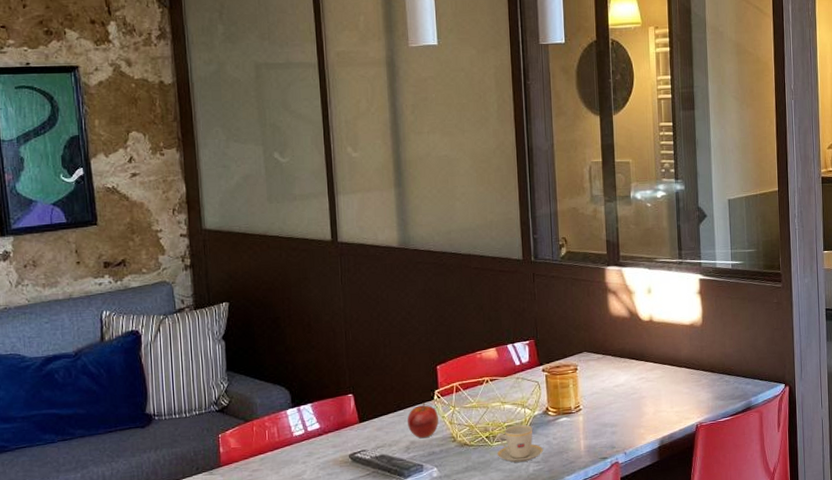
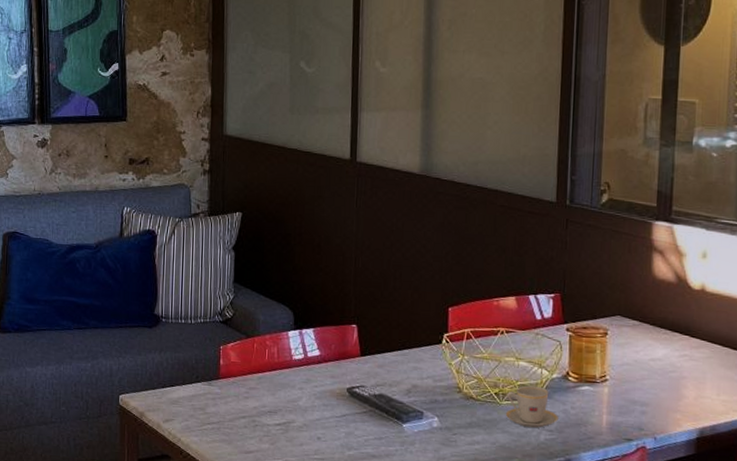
apple: present [407,403,439,438] -> none [410,345,446,383]

